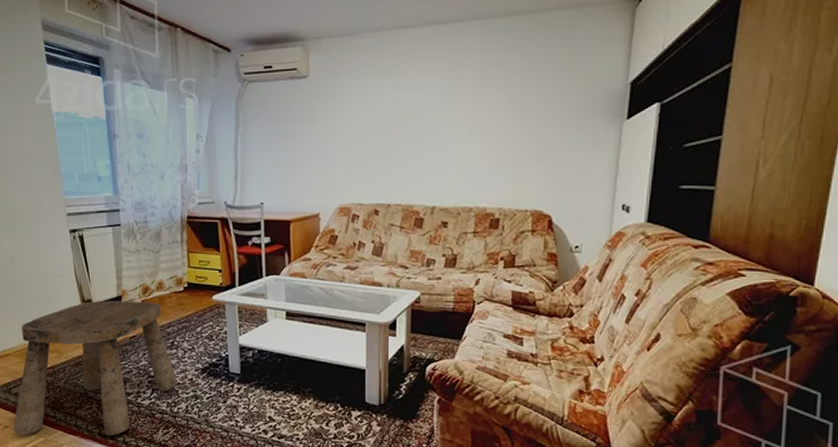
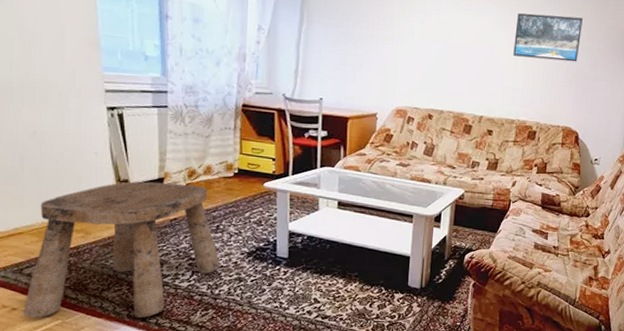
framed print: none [465,79,547,134] -> present [513,13,583,62]

